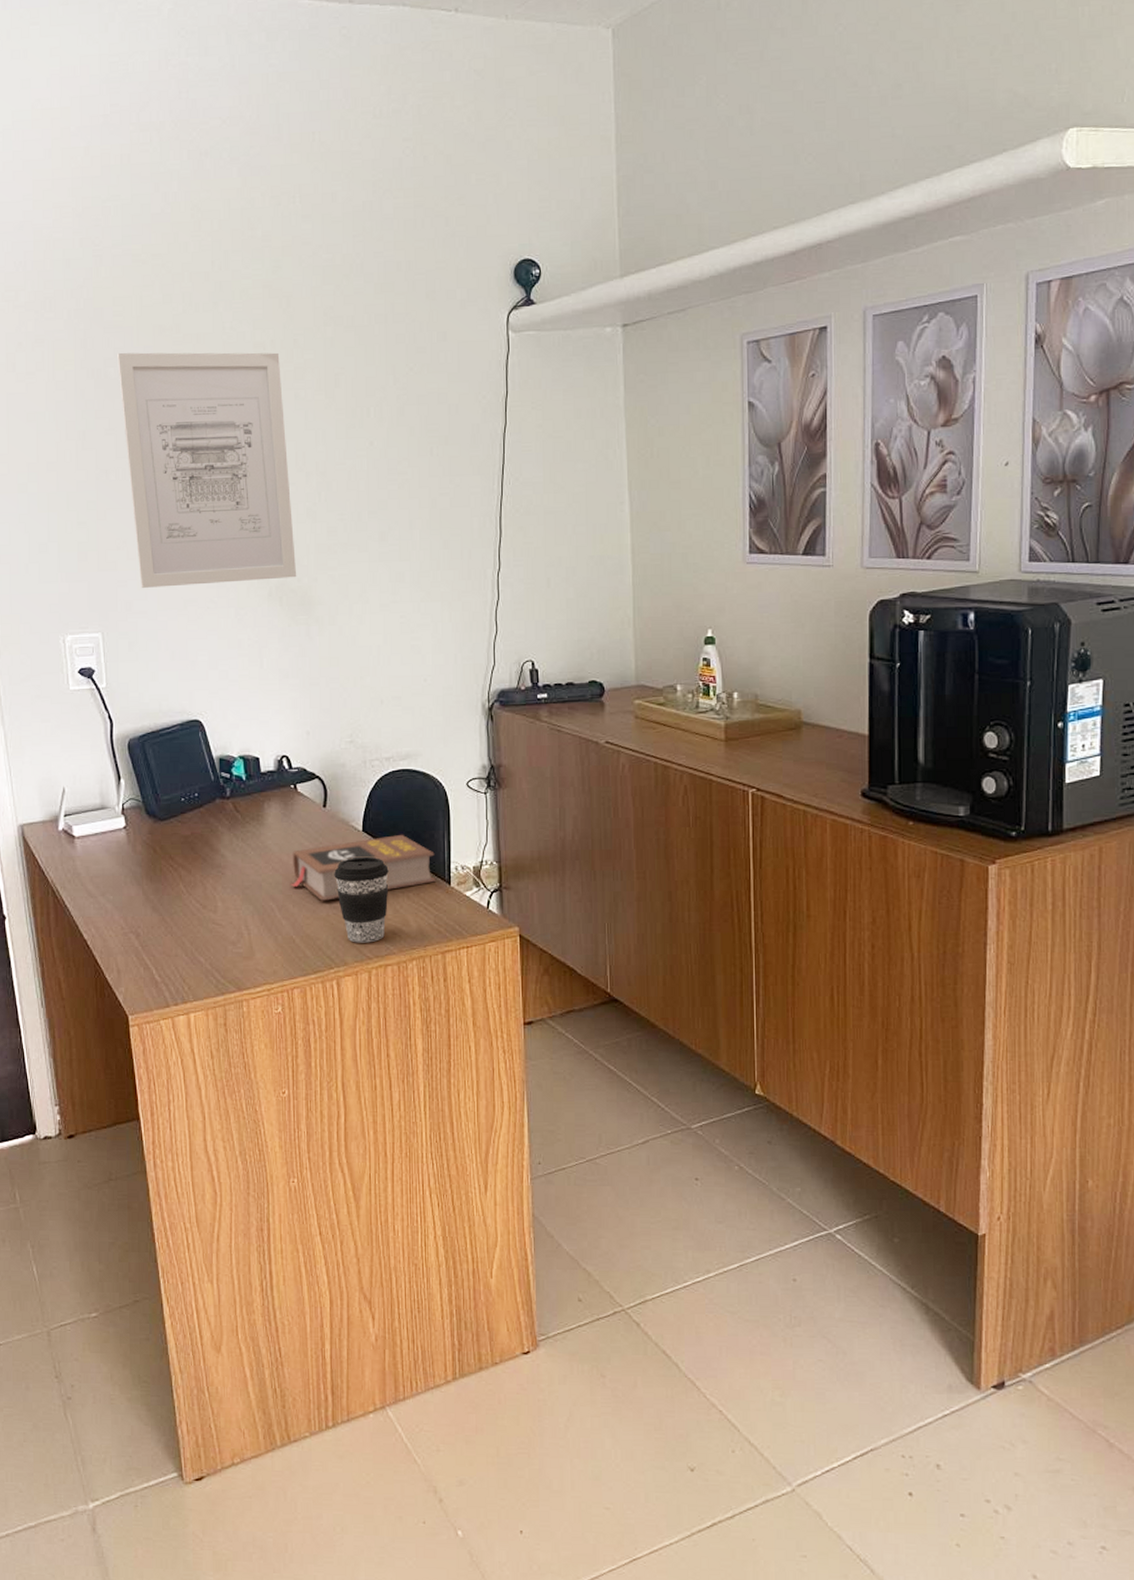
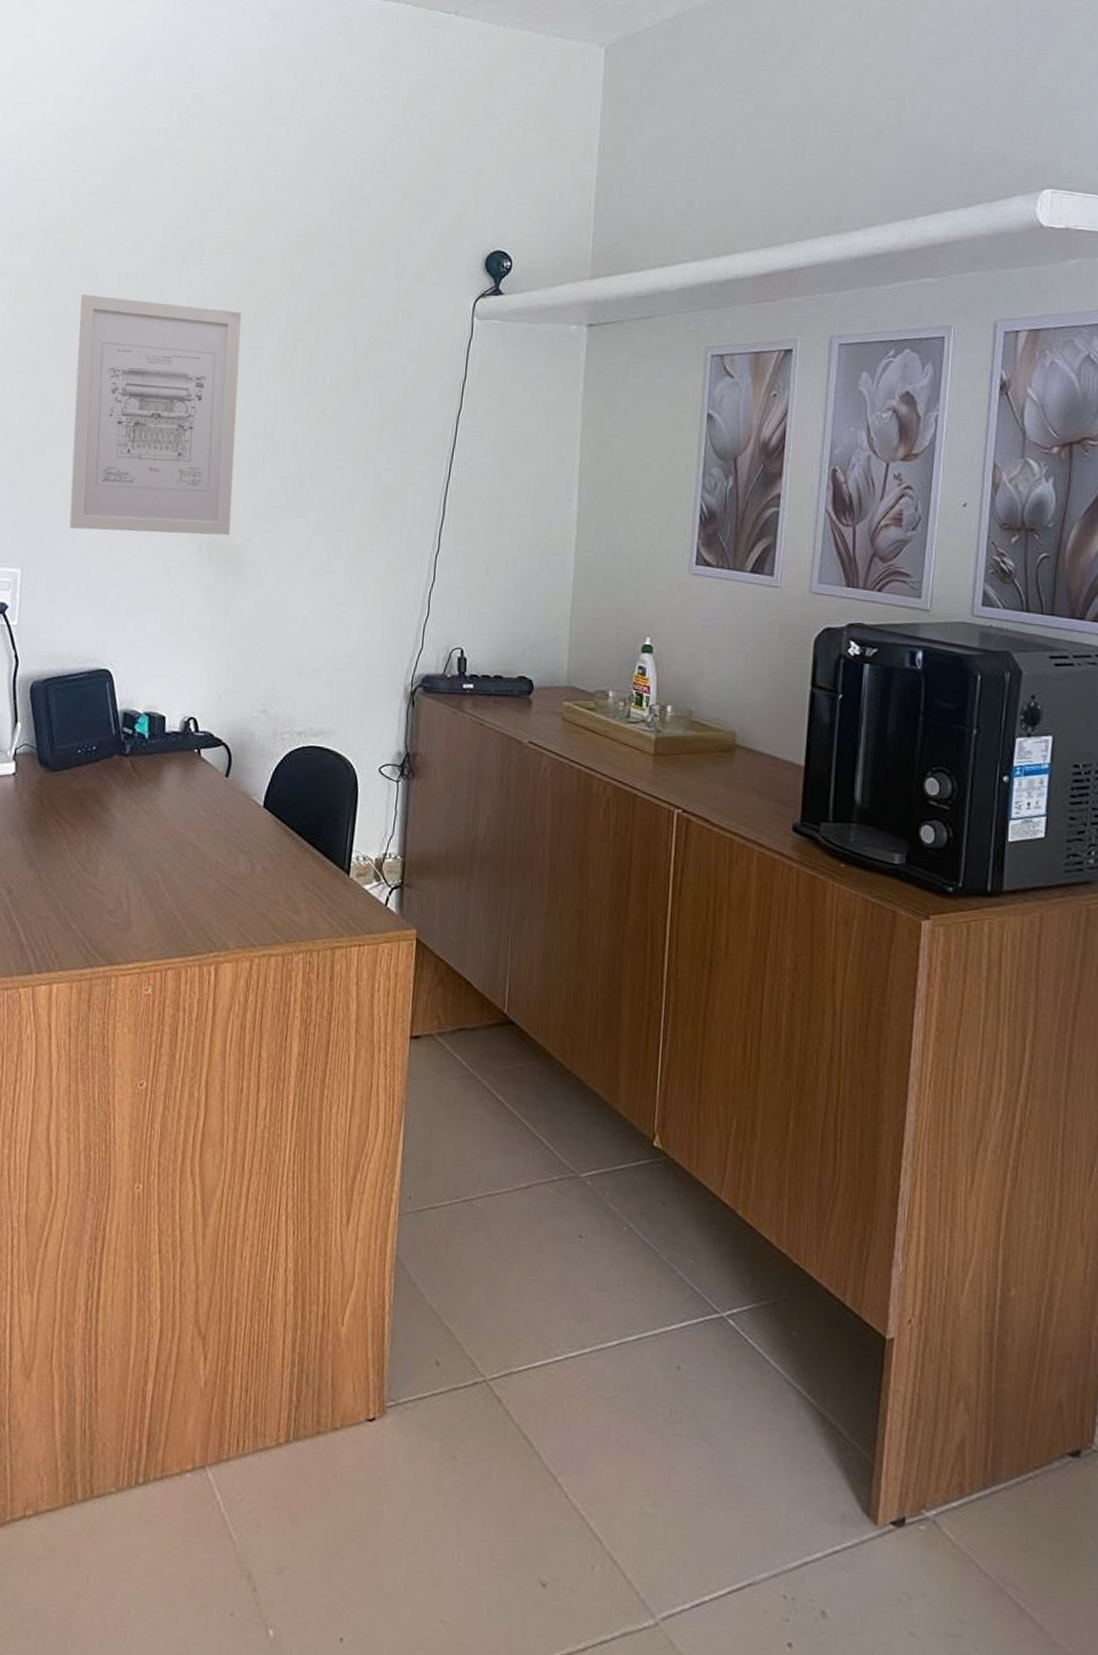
book: present [290,834,437,901] -> none [179,814,337,878]
coffee cup: present [334,856,389,943] -> none [227,833,286,929]

